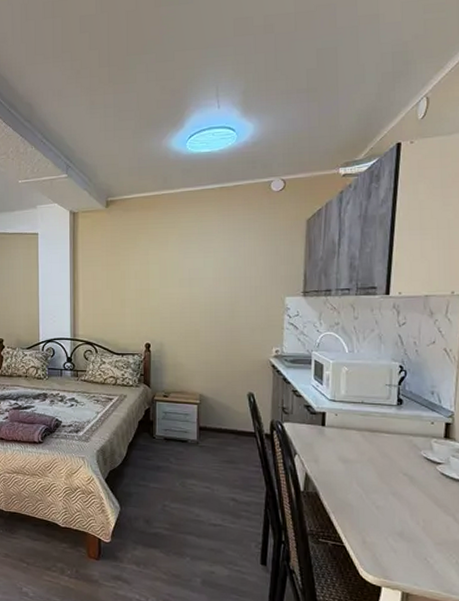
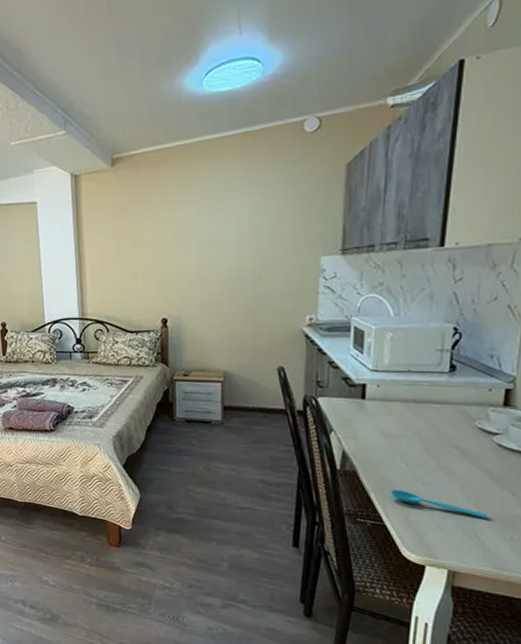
spoon: none [348,512,436,544] -> present [390,490,489,520]

